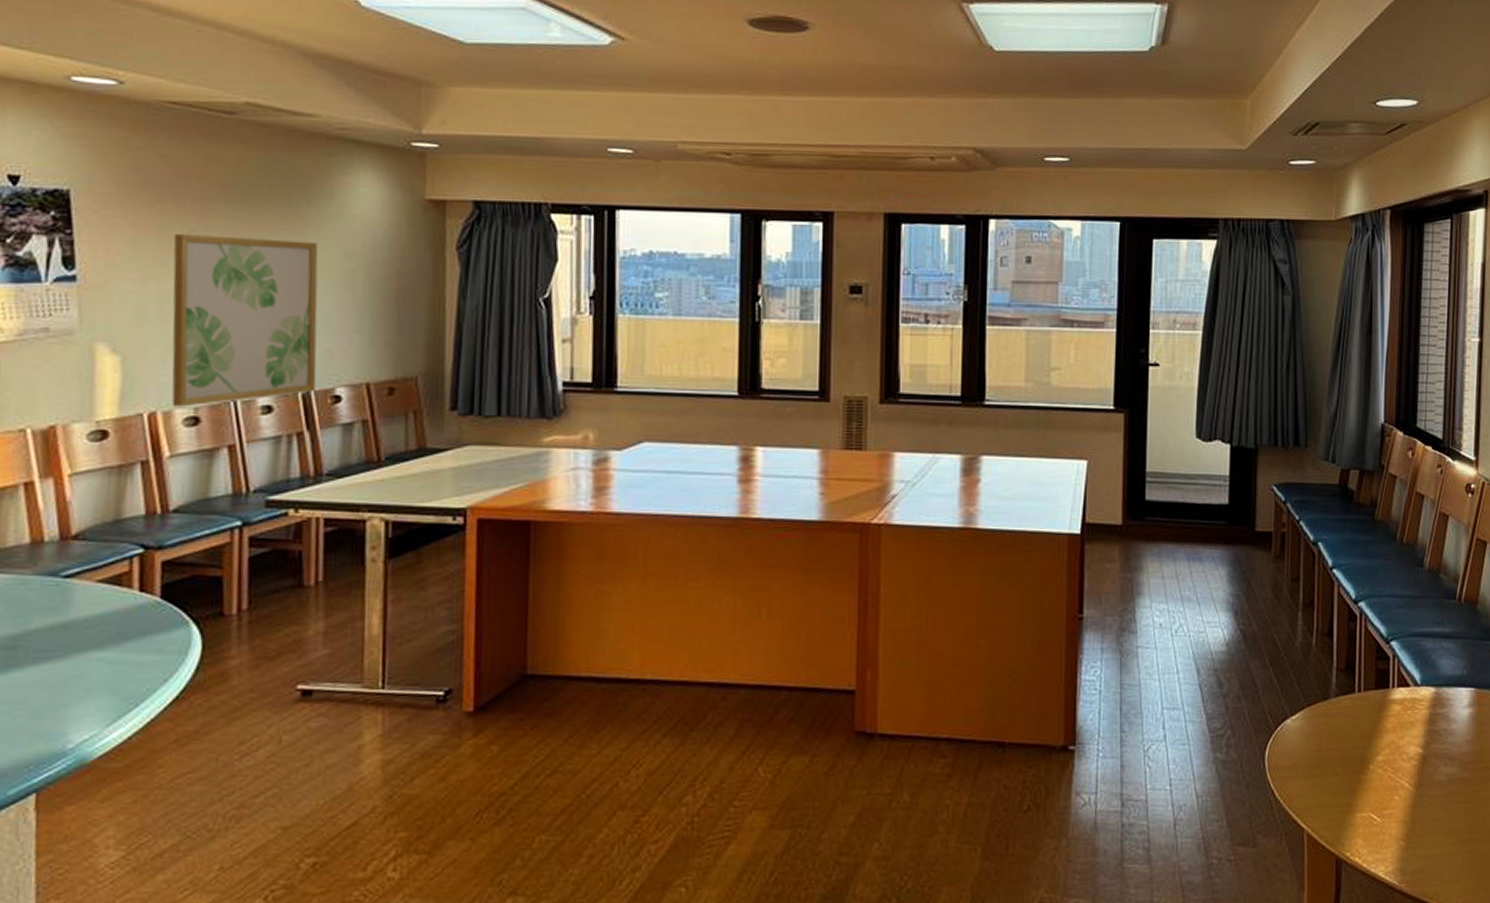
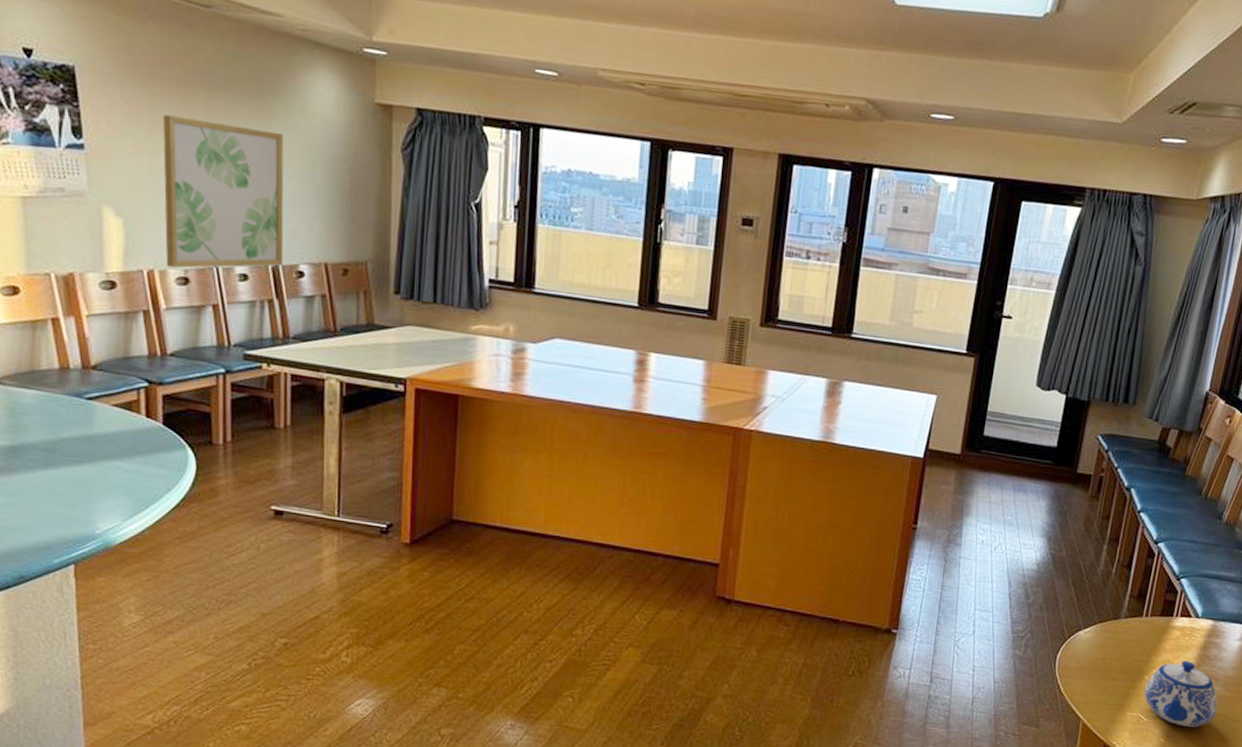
teapot: none [1372,740,1459,823] -> present [1144,661,1218,727]

